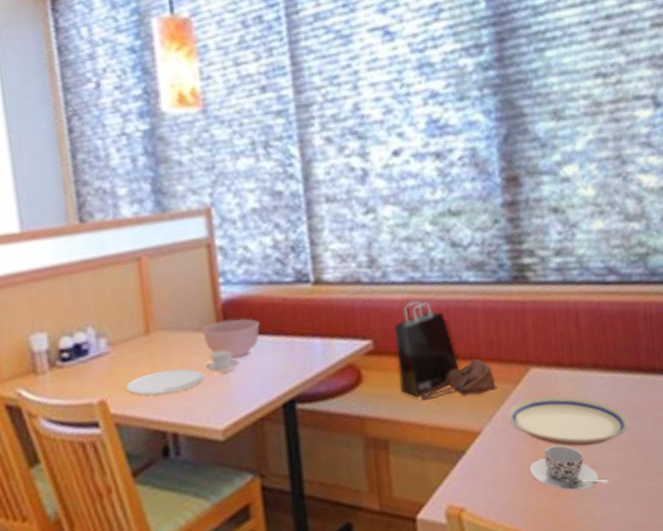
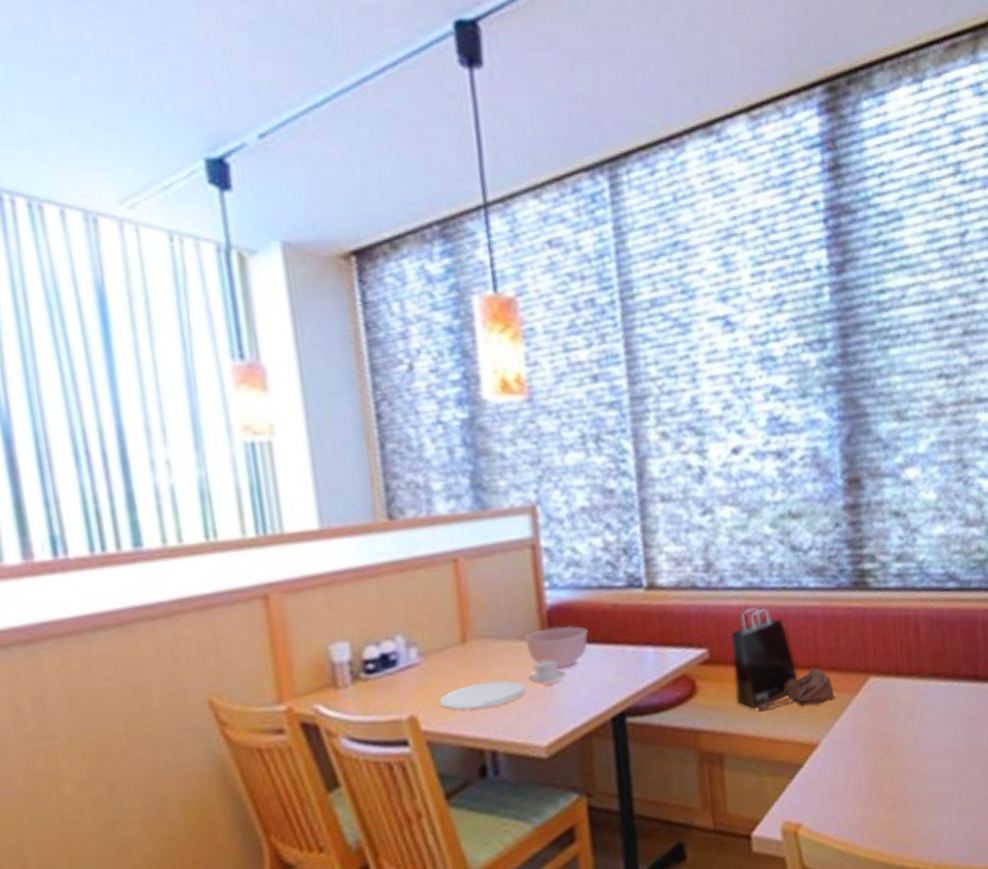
plate: present [507,396,630,446] -> none [845,706,967,757]
teacup: present [529,445,609,491] -> none [867,756,946,803]

